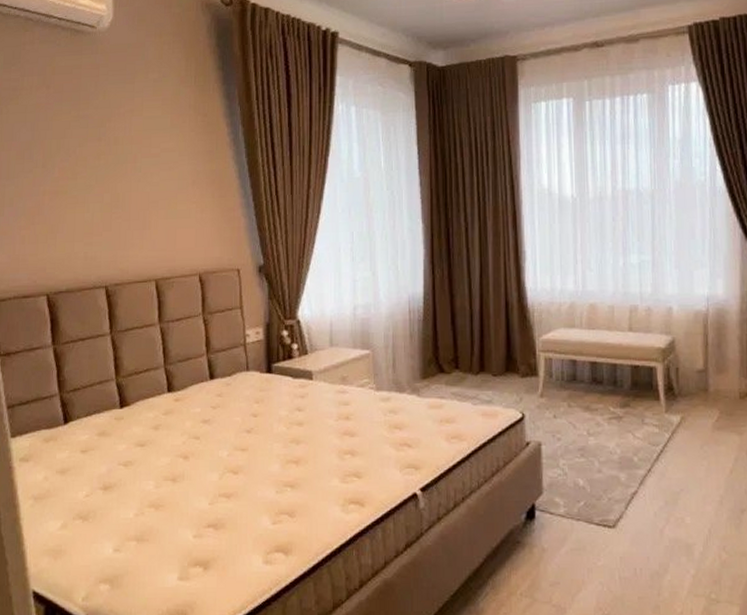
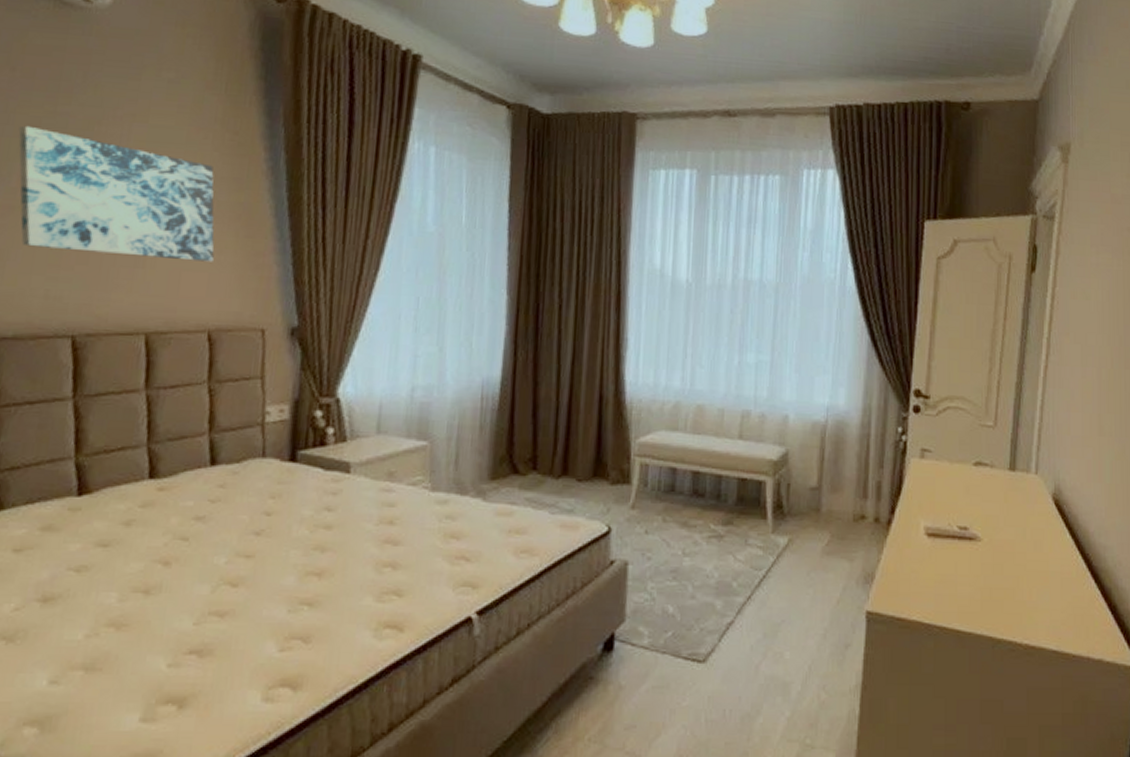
wall art: none [56,129,198,221] -> present [18,125,215,262]

